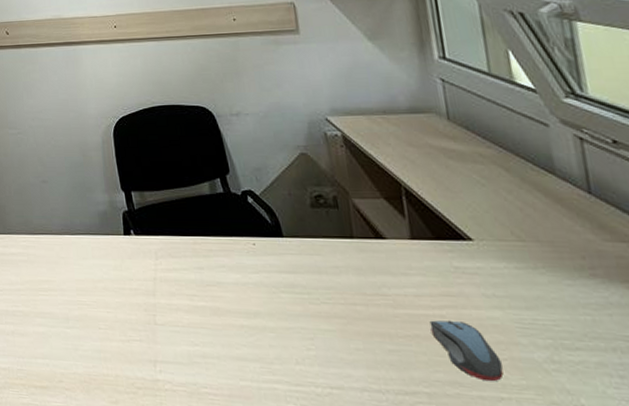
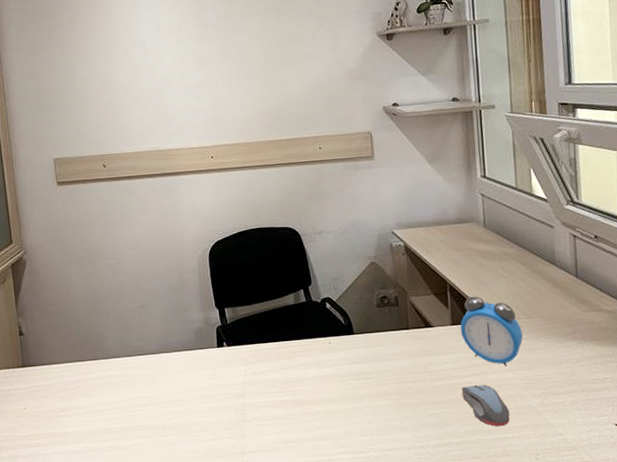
alarm clock: none [422,205,514,302] -> present [460,296,523,367]

